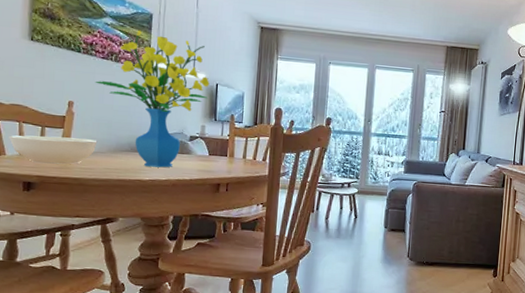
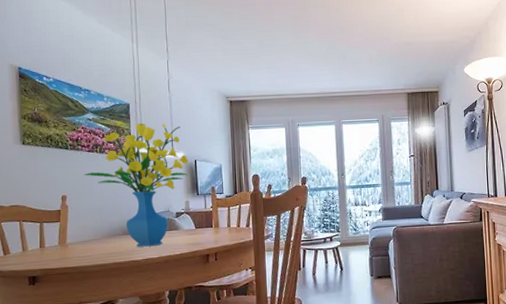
bowl: present [9,135,98,165] -> none [12,228,92,258]

